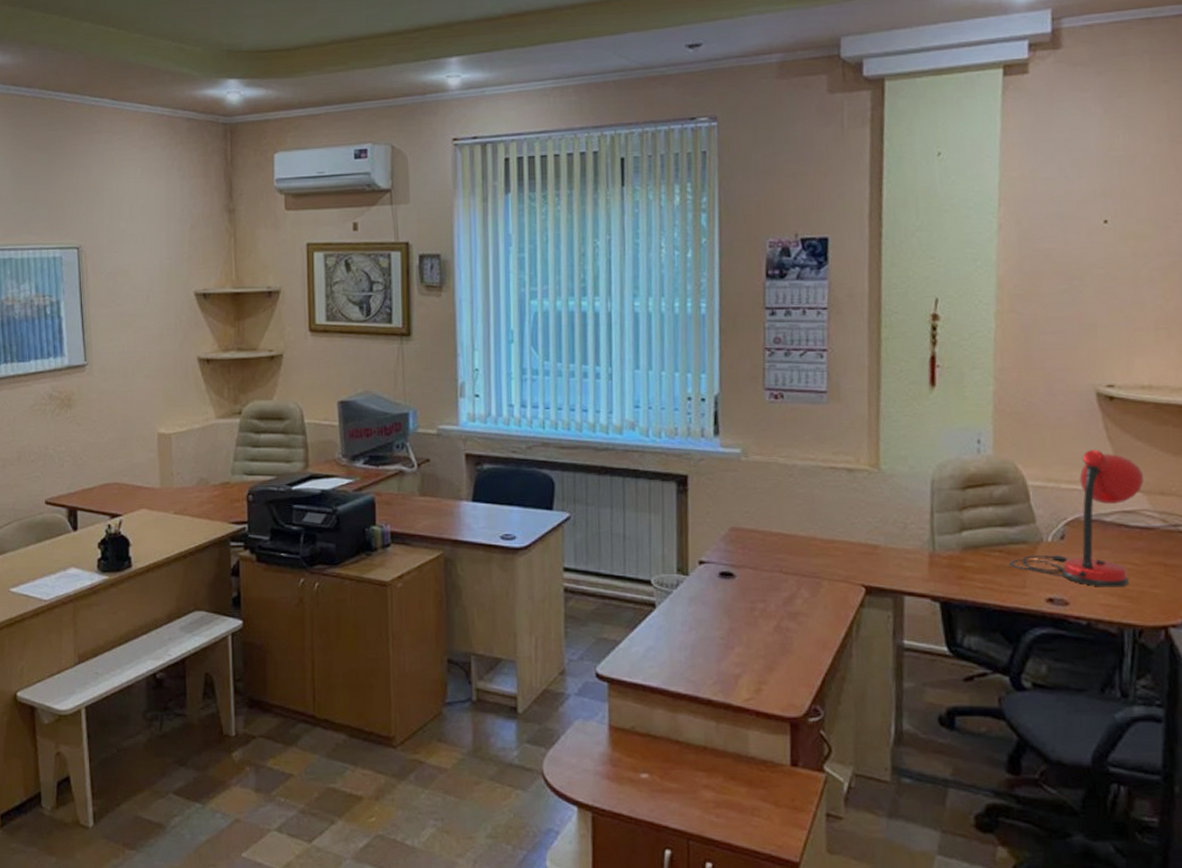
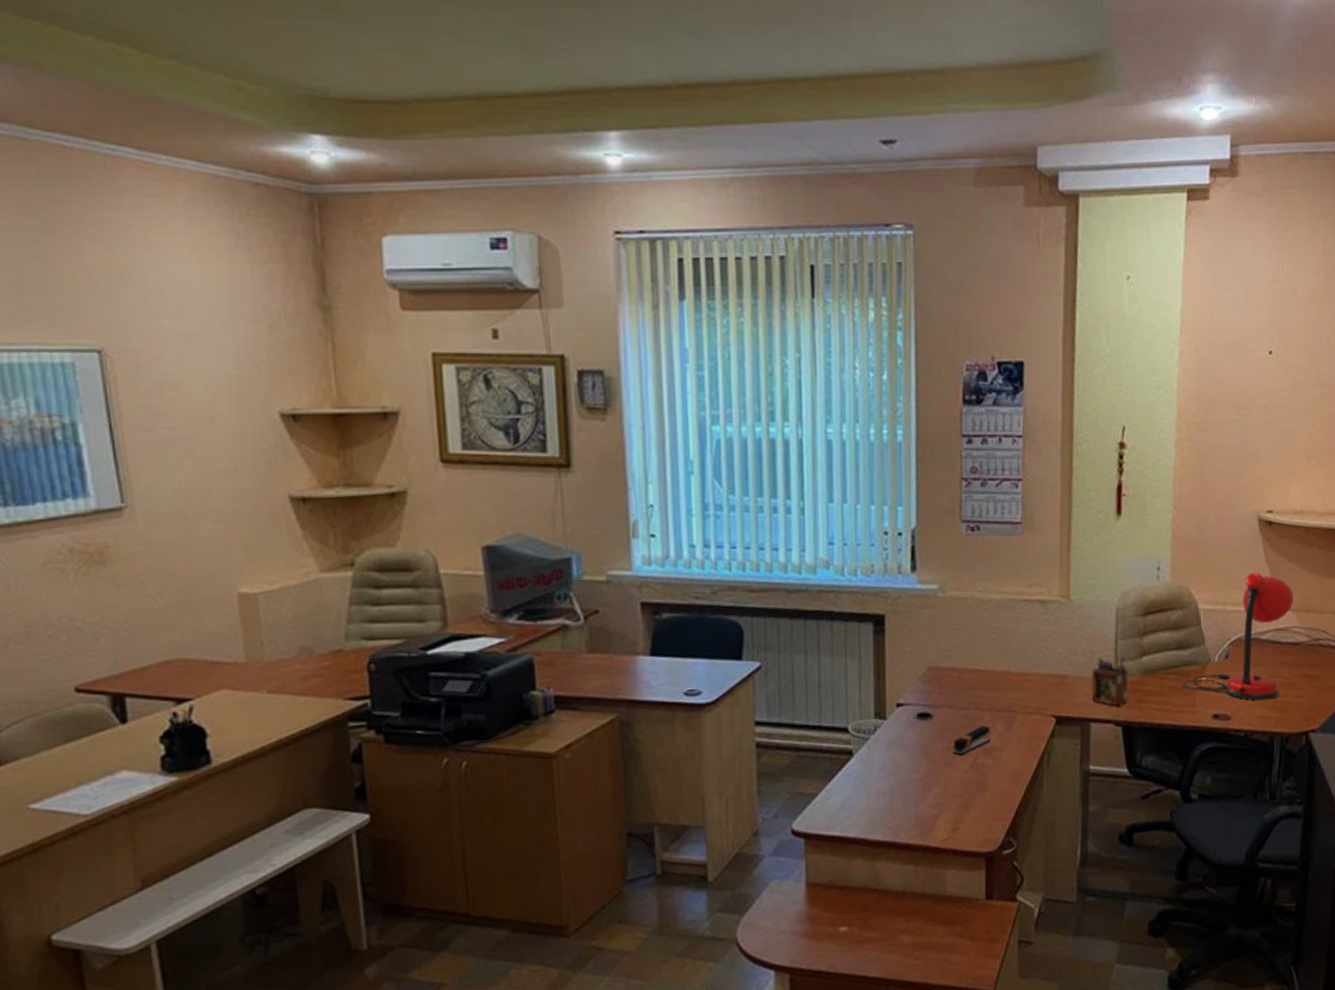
stapler: none [756,589,795,617] -> present [953,725,991,756]
desk organizer: none [904,528,947,581] -> present [1091,656,1128,707]

